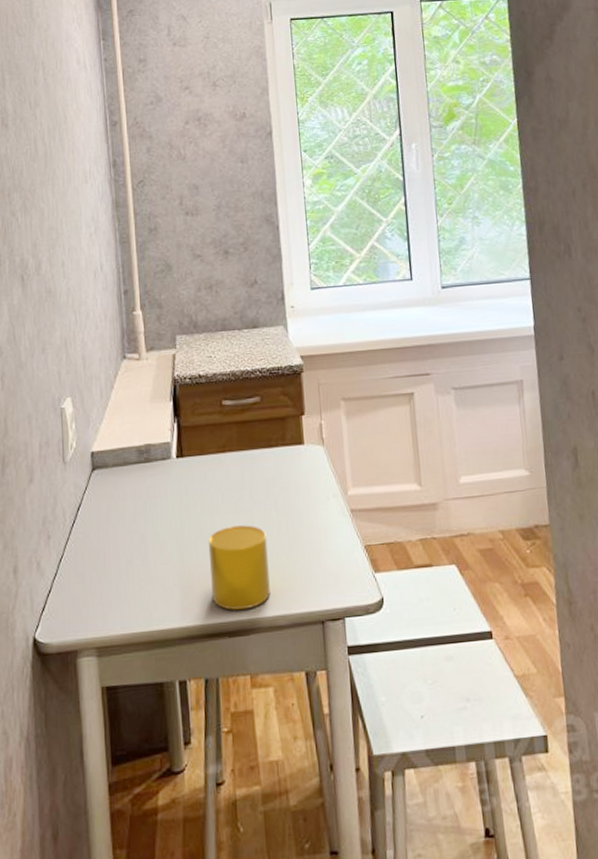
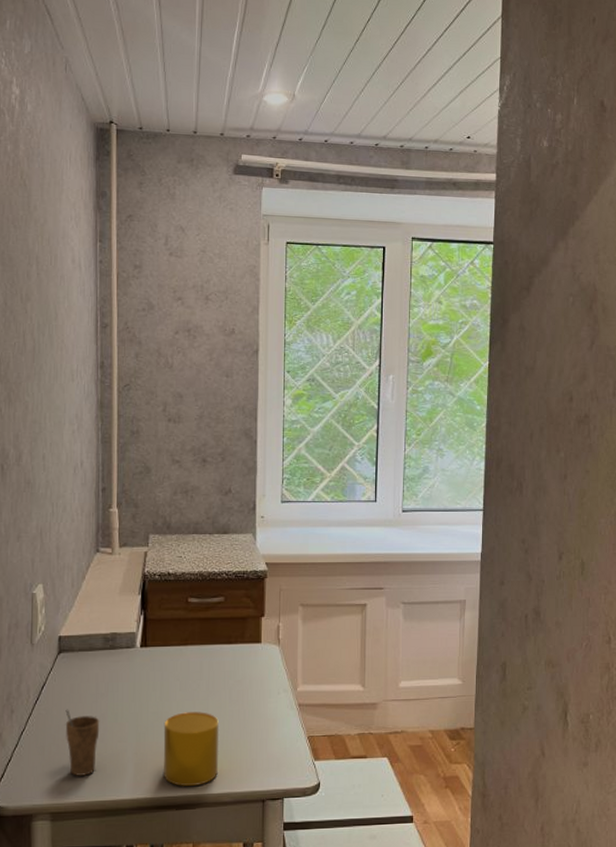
cup: none [104,531,141,605] -> present [65,709,100,776]

